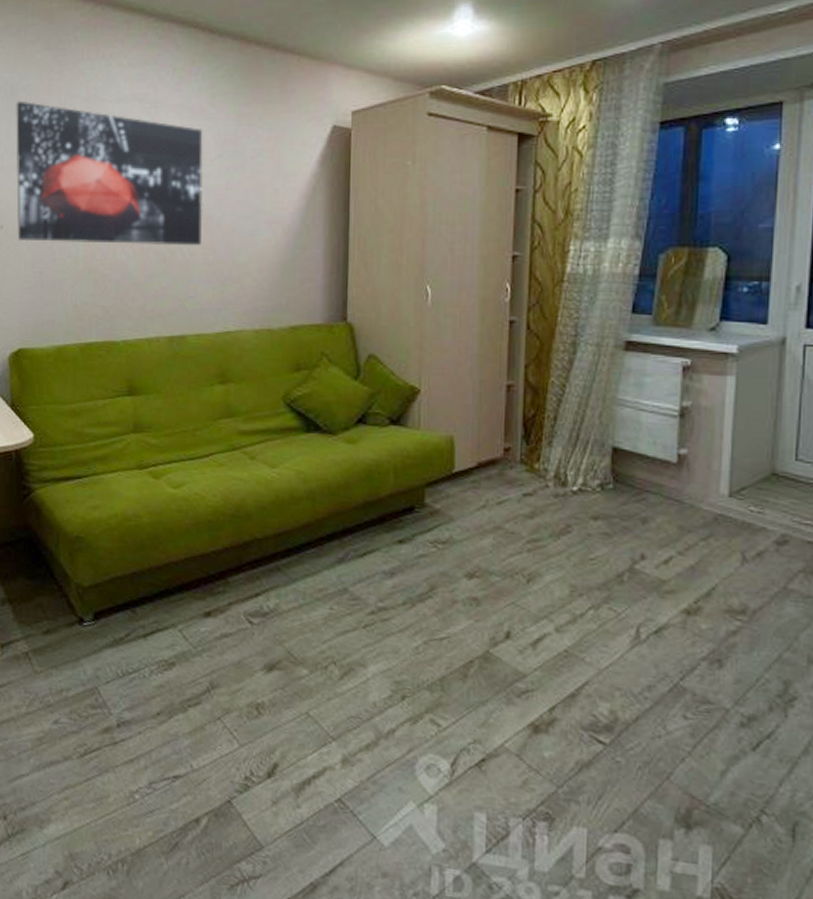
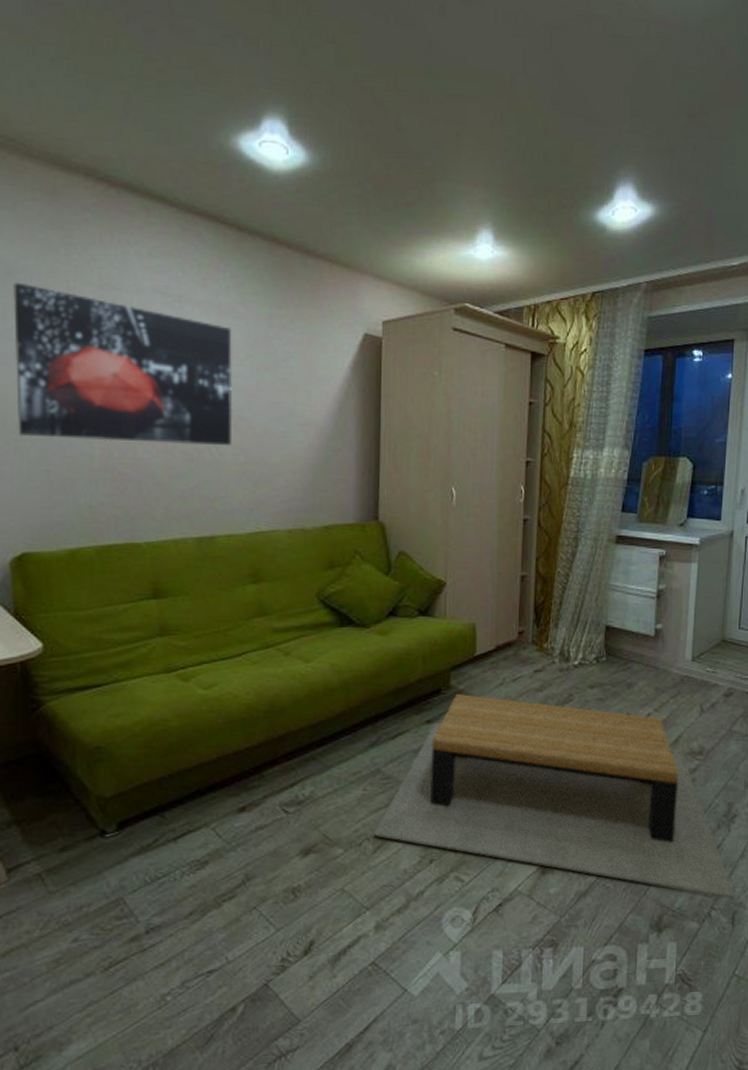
coffee table: none [341,514,796,806] -> present [374,694,735,899]

